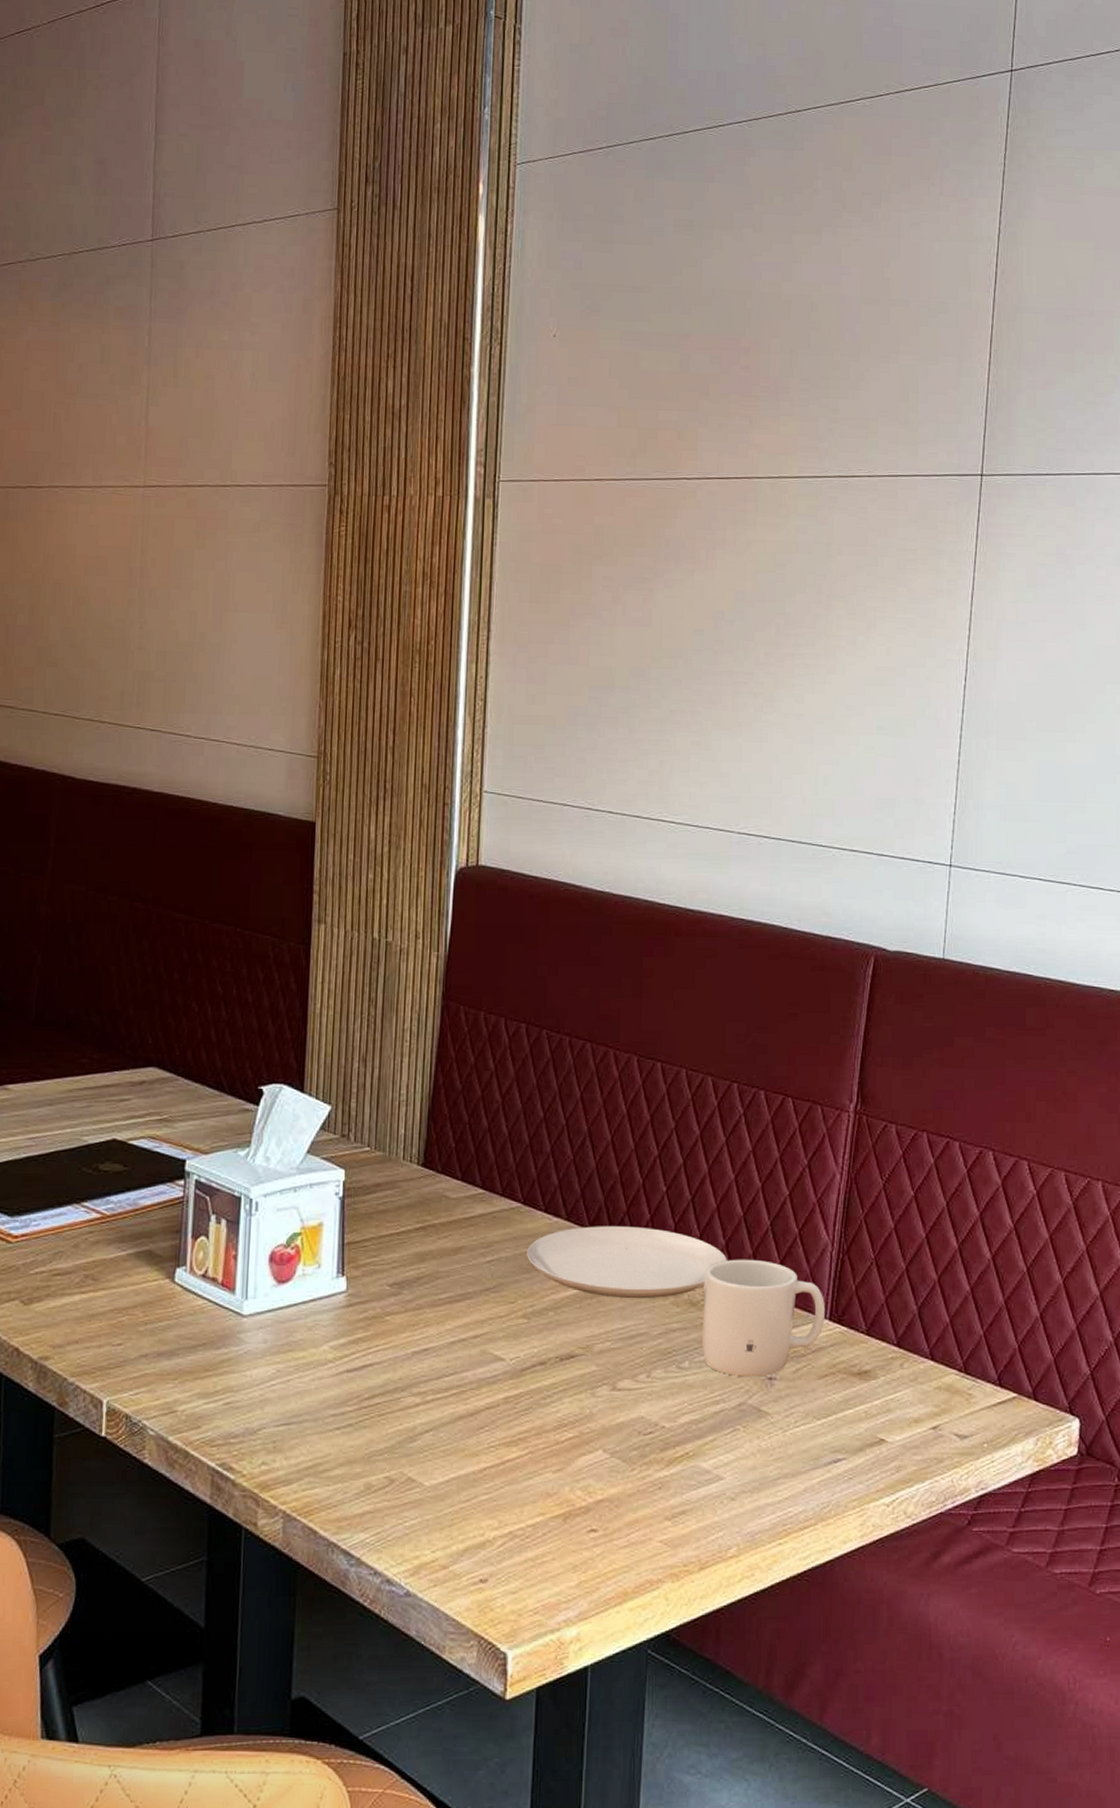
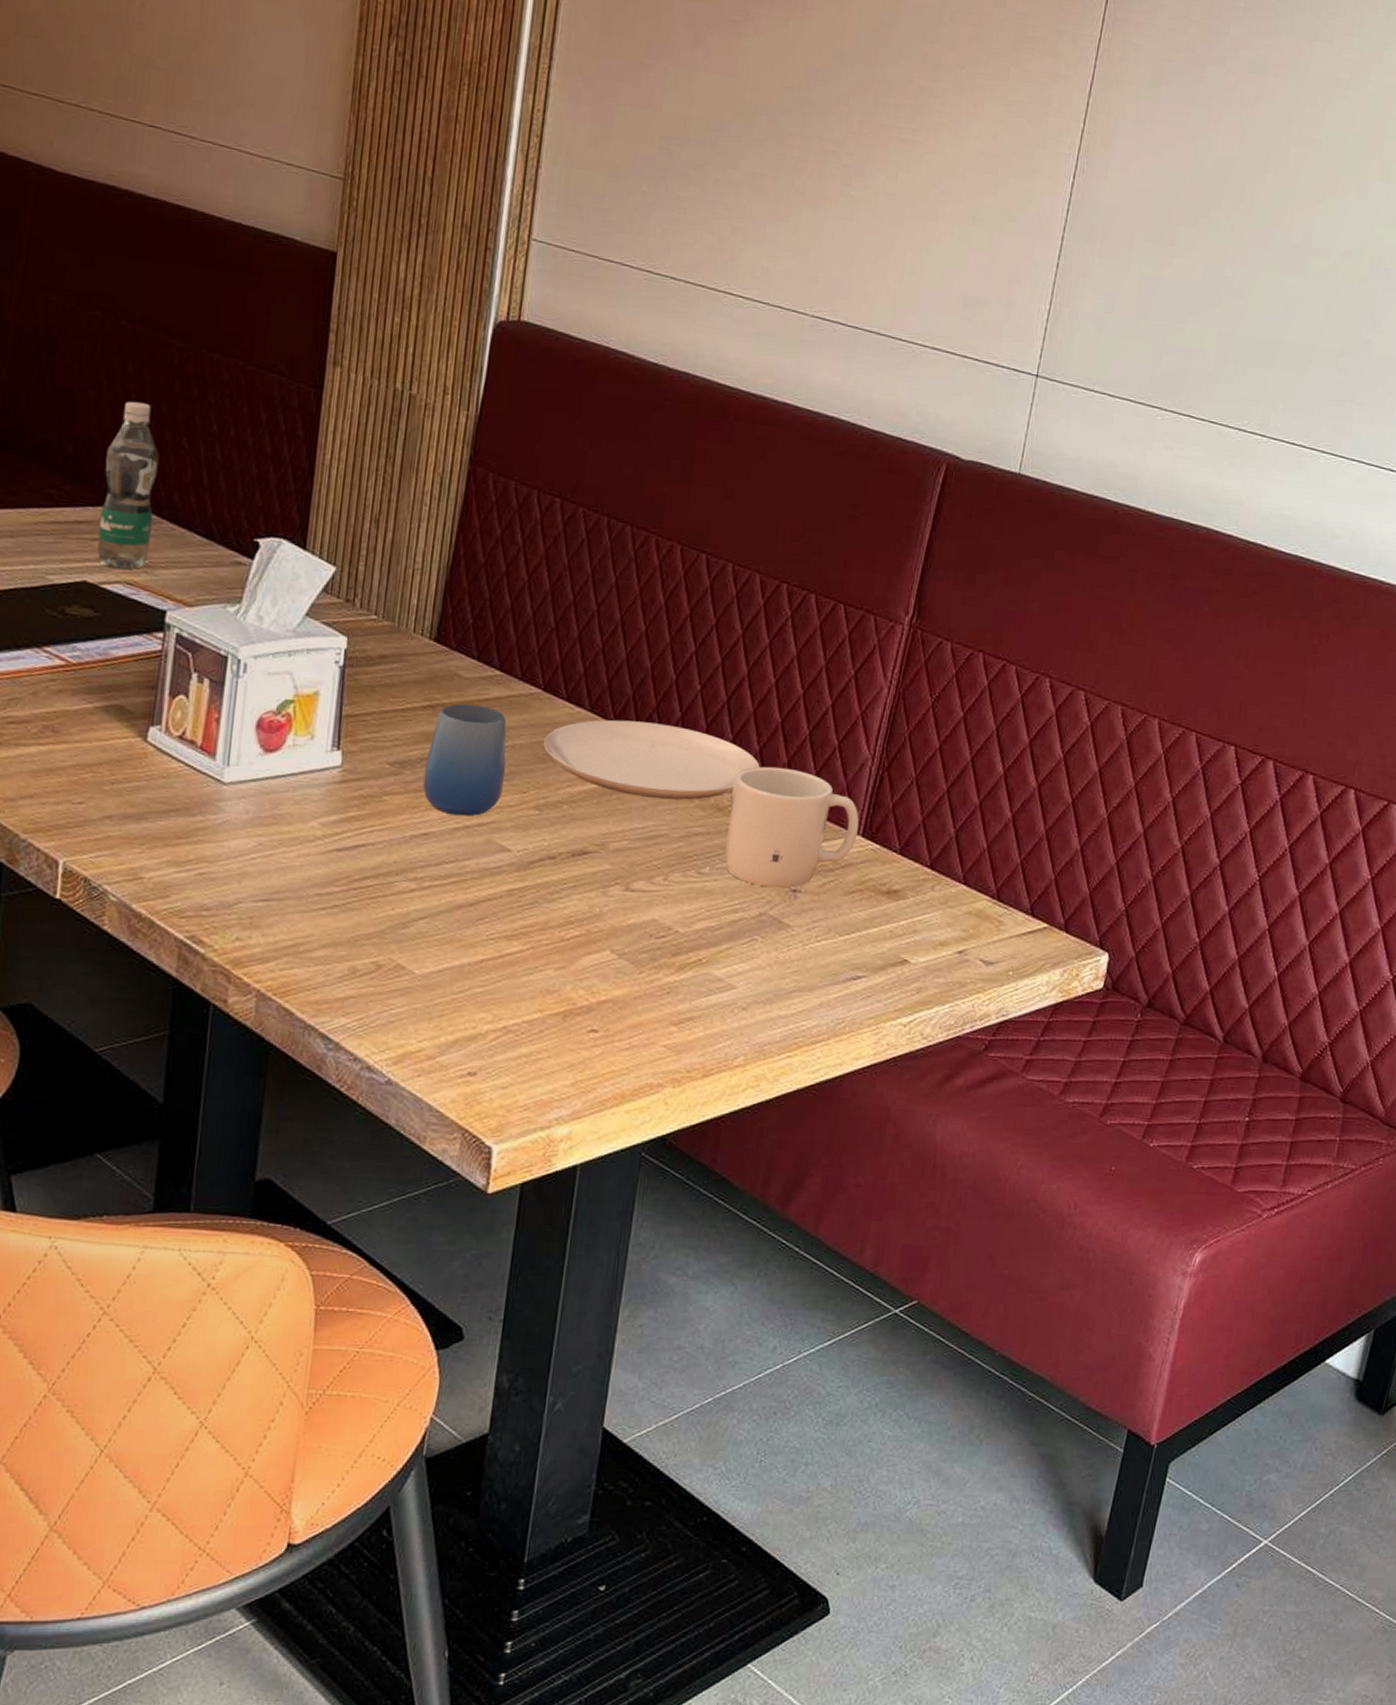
bottle: none [123,973,173,1125] -> present [97,401,159,570]
cup: none [420,1223,494,1330] -> present [422,703,507,817]

